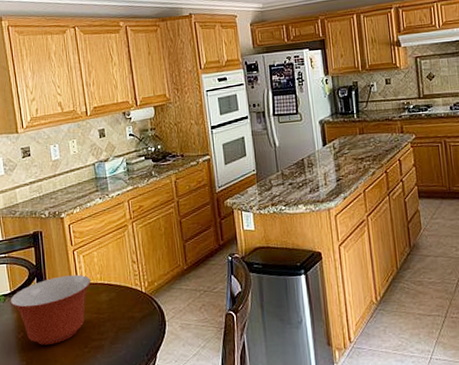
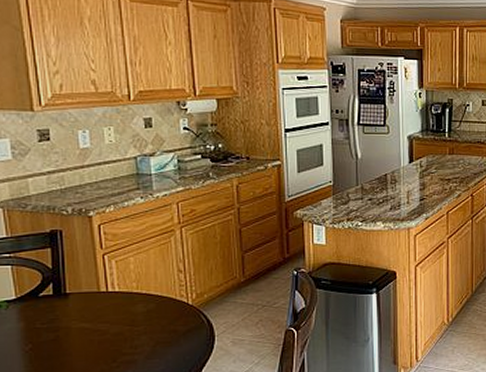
mixing bowl: present [10,274,91,345] -> none [15,282,125,359]

